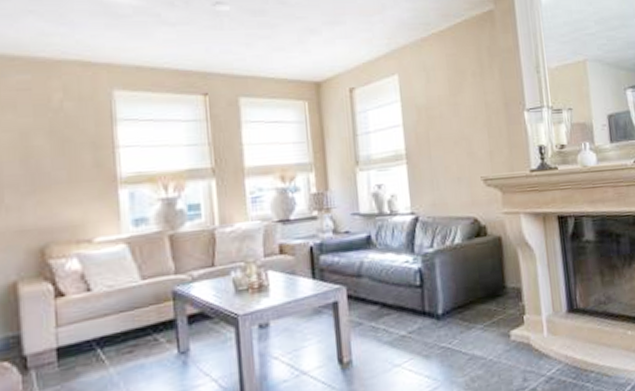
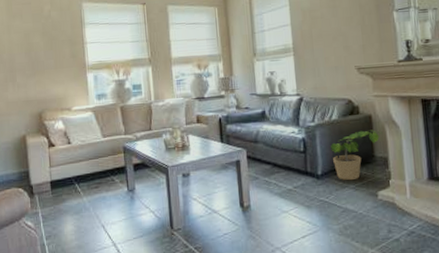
potted plant: none [453,254,515,320] -> present [331,129,383,181]

